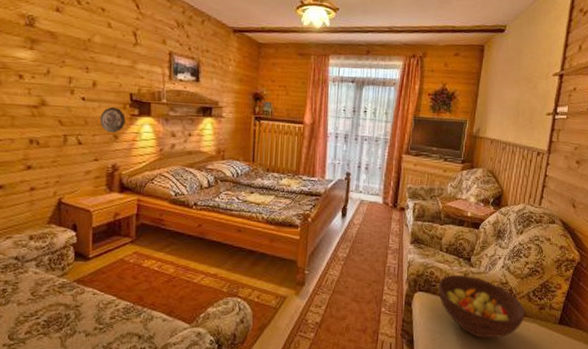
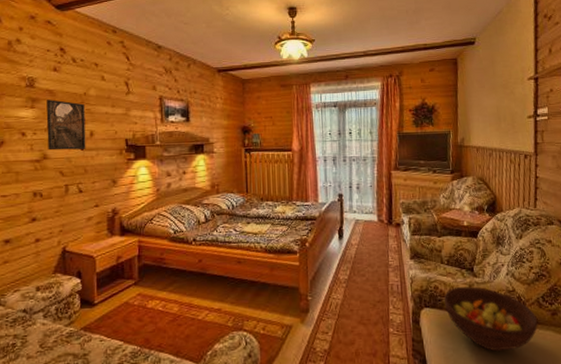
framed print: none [46,42,89,100] -> present [46,99,86,151]
decorative plate: present [100,106,126,133] -> none [98,153,122,178]

